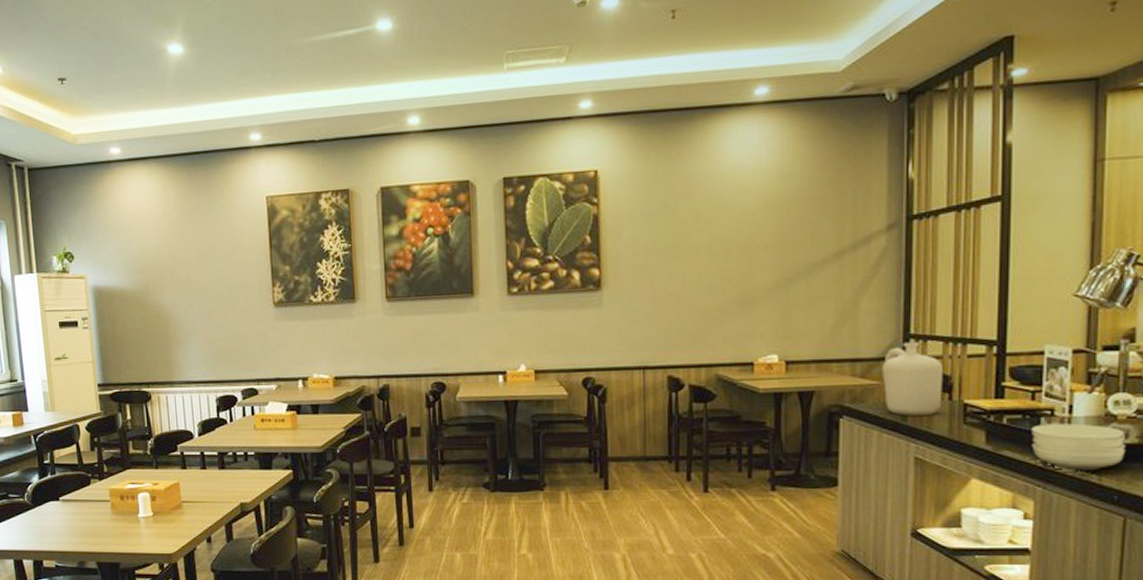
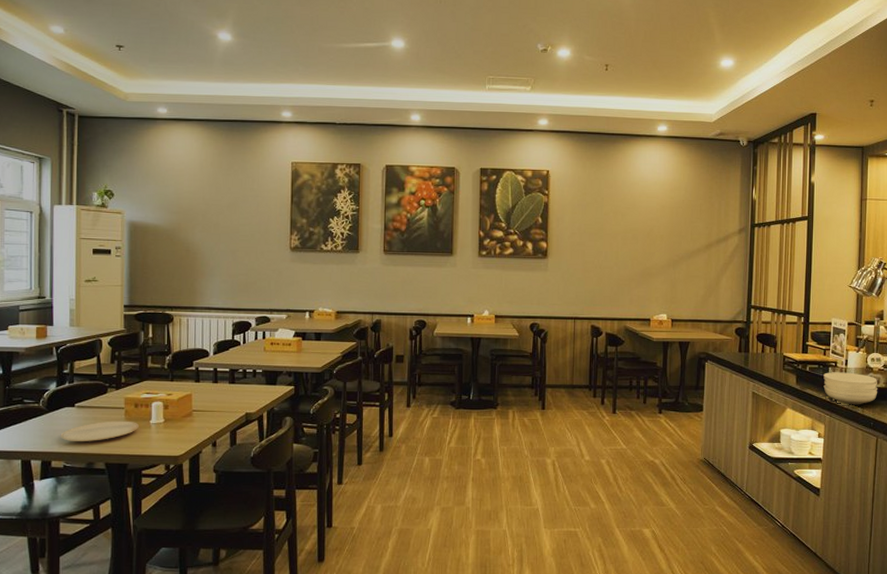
plate: none [48,515,127,539] -> present [60,420,139,441]
water jug: present [882,341,943,417] -> none [733,310,771,364]

